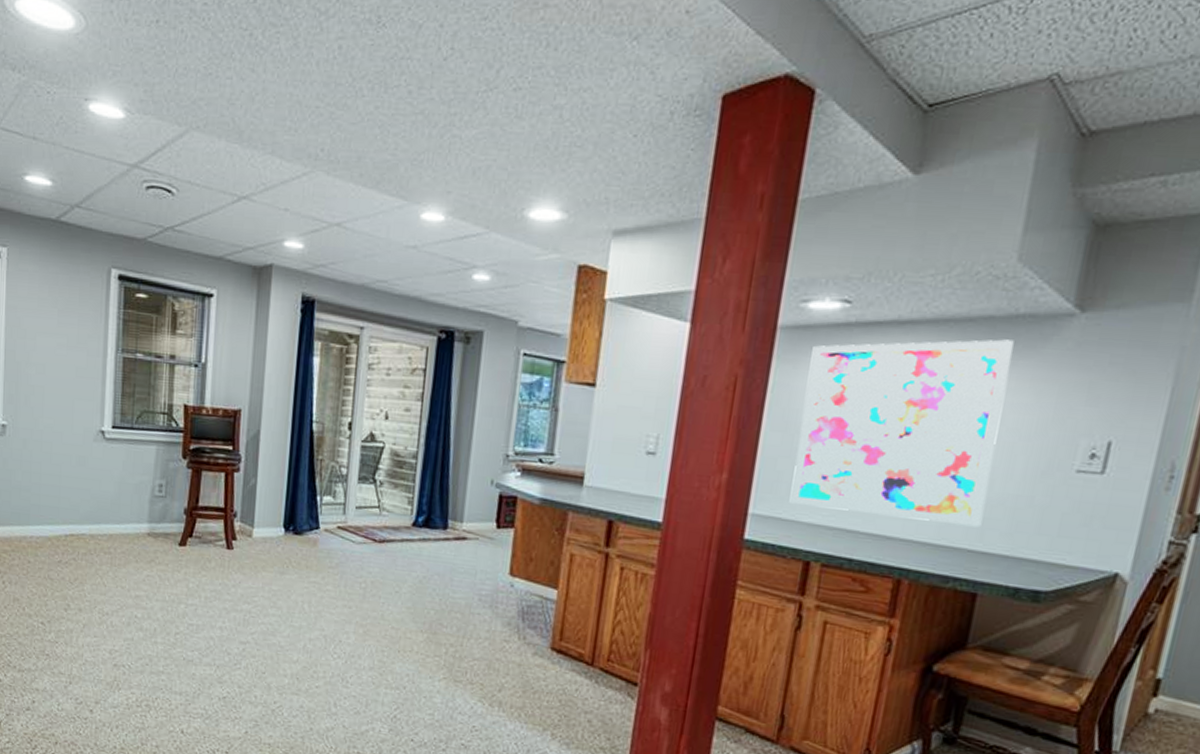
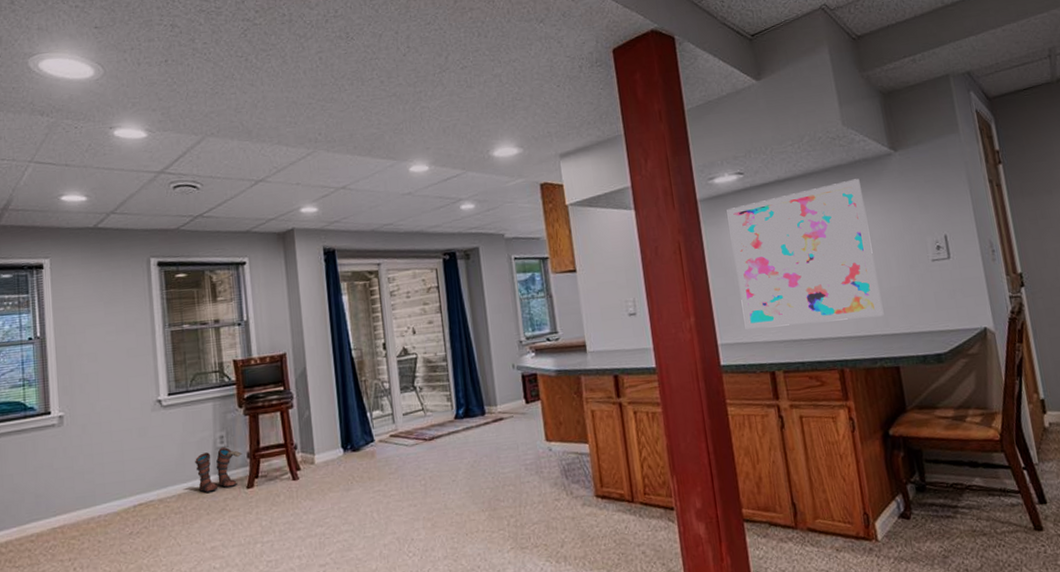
boots: none [130,496,180,540] -> present [195,446,243,493]

